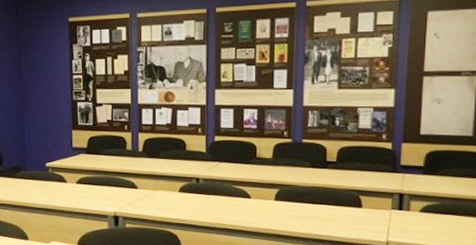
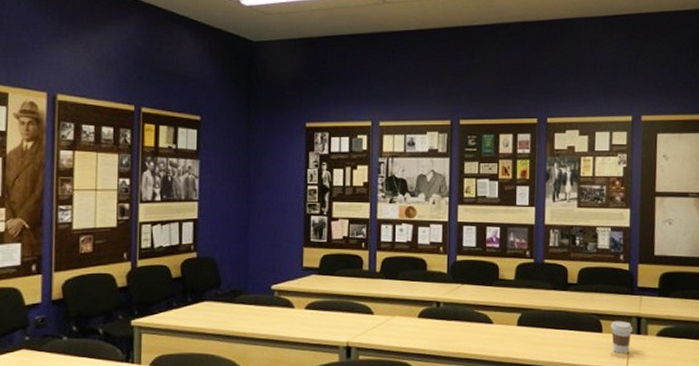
coffee cup: none [370,196,394,229] -> present [610,320,633,355]

